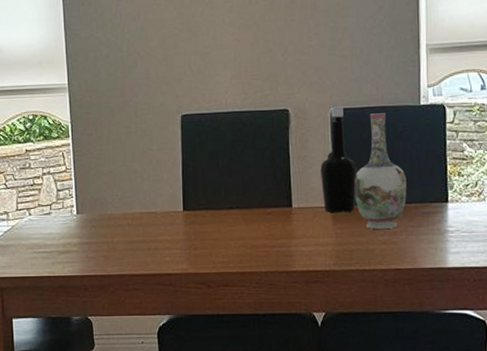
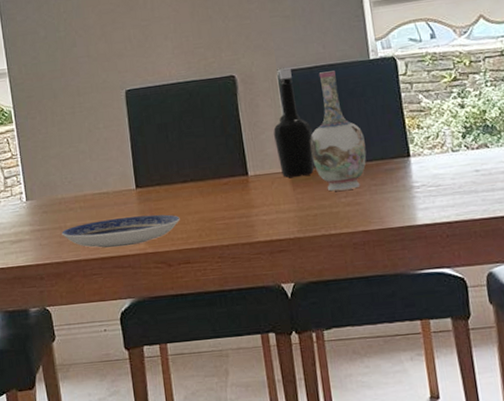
plate: none [108,237,223,266] -> present [62,214,180,248]

